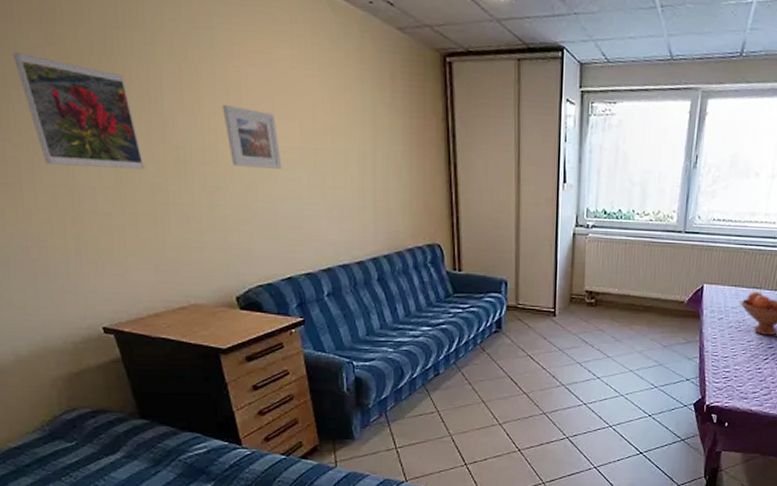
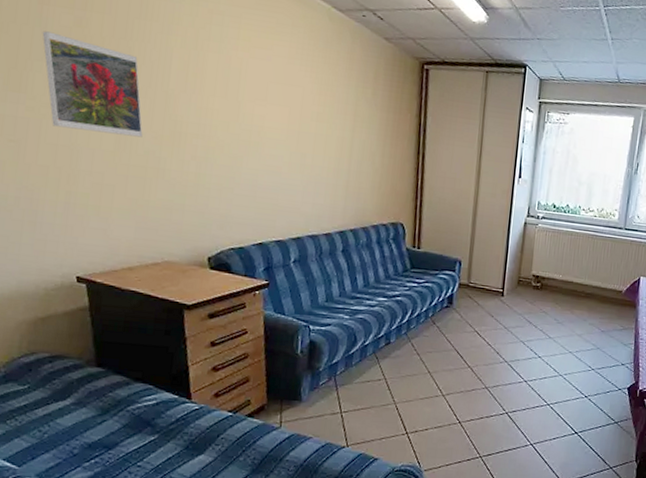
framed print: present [223,105,282,169] -> none [221,89,268,147]

